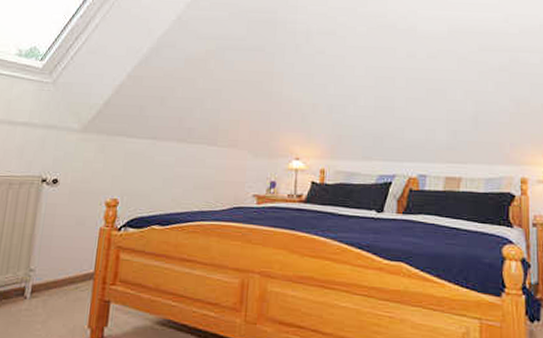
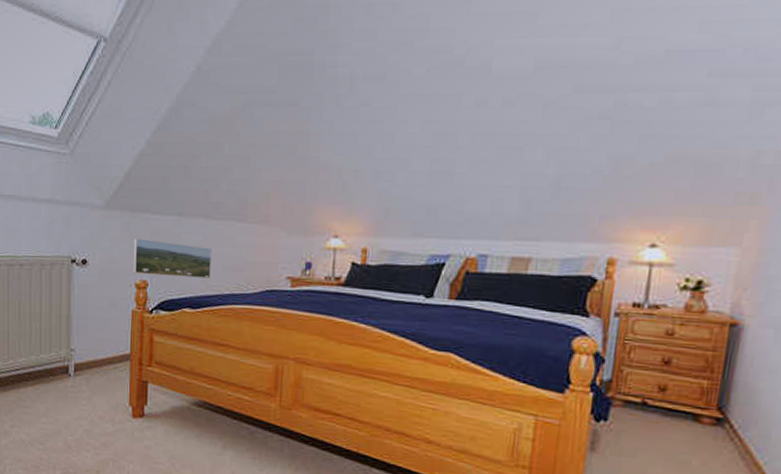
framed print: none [103,159,183,197] -> present [132,238,212,278]

